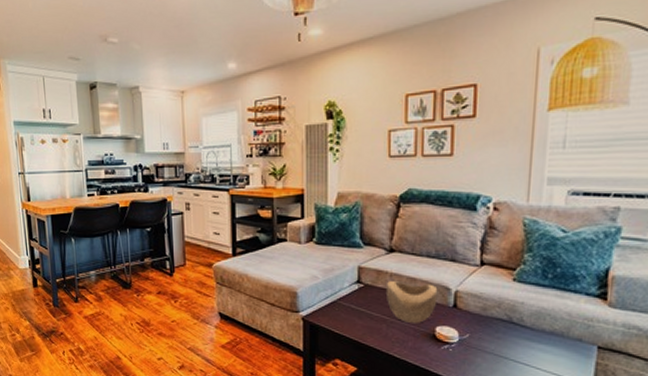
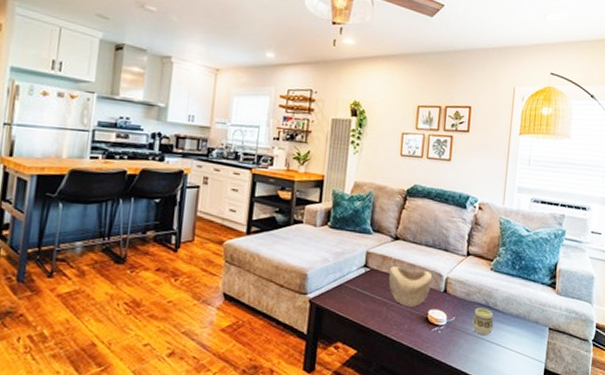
cup: none [491,323,520,355] -> present [472,307,494,336]

